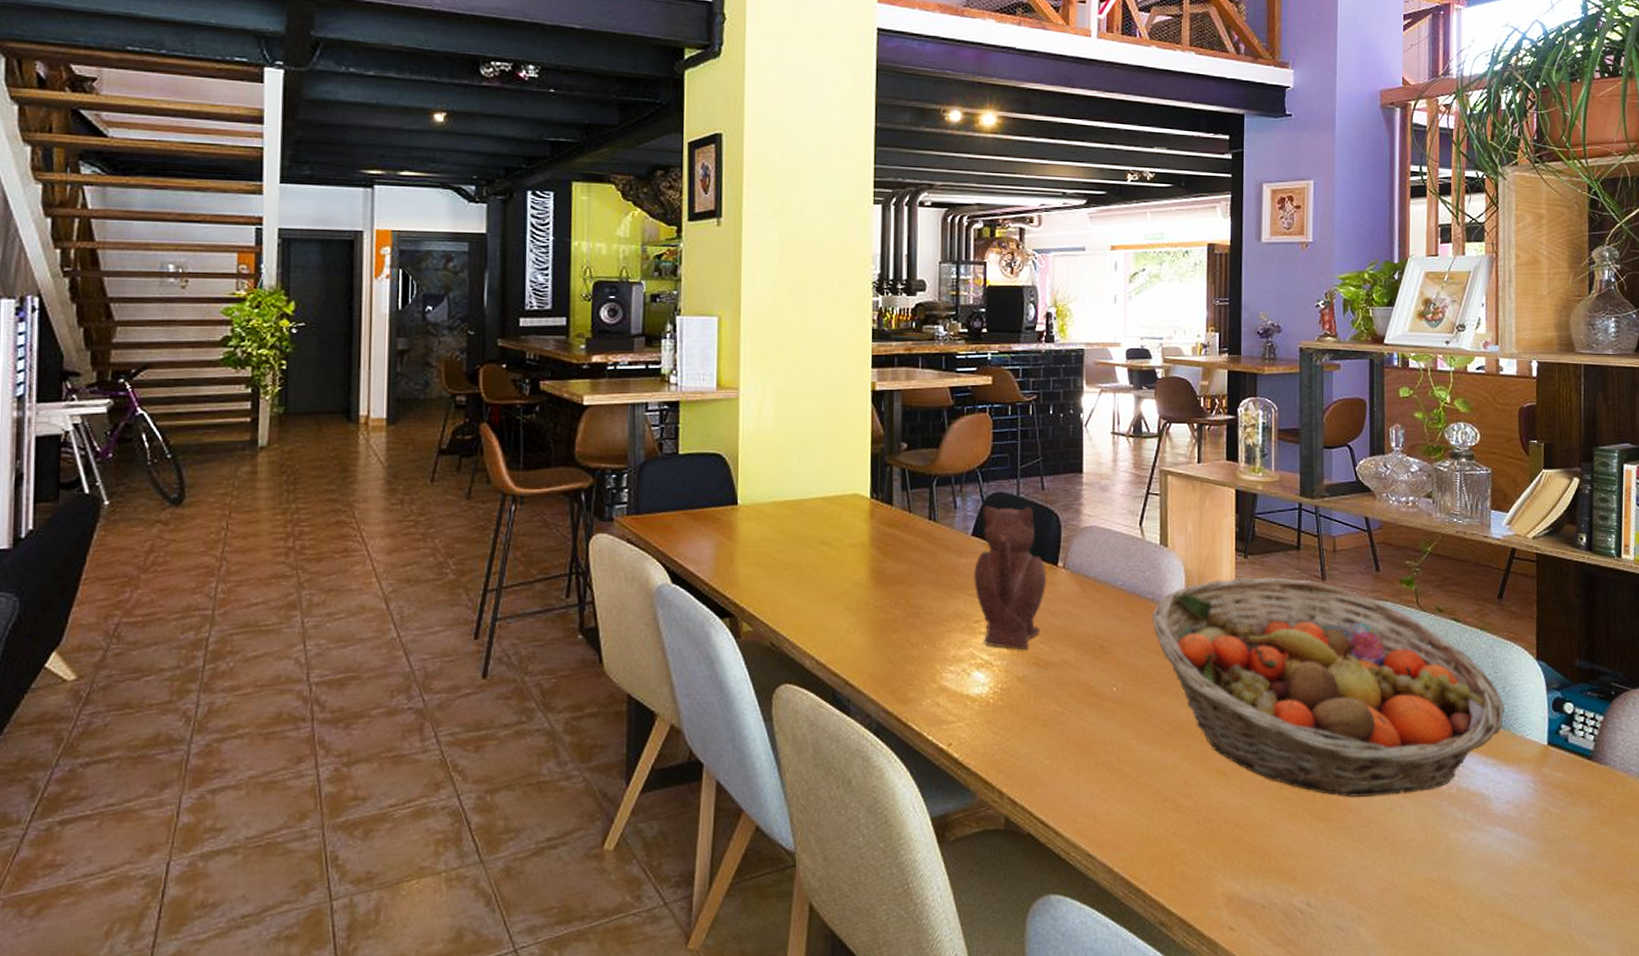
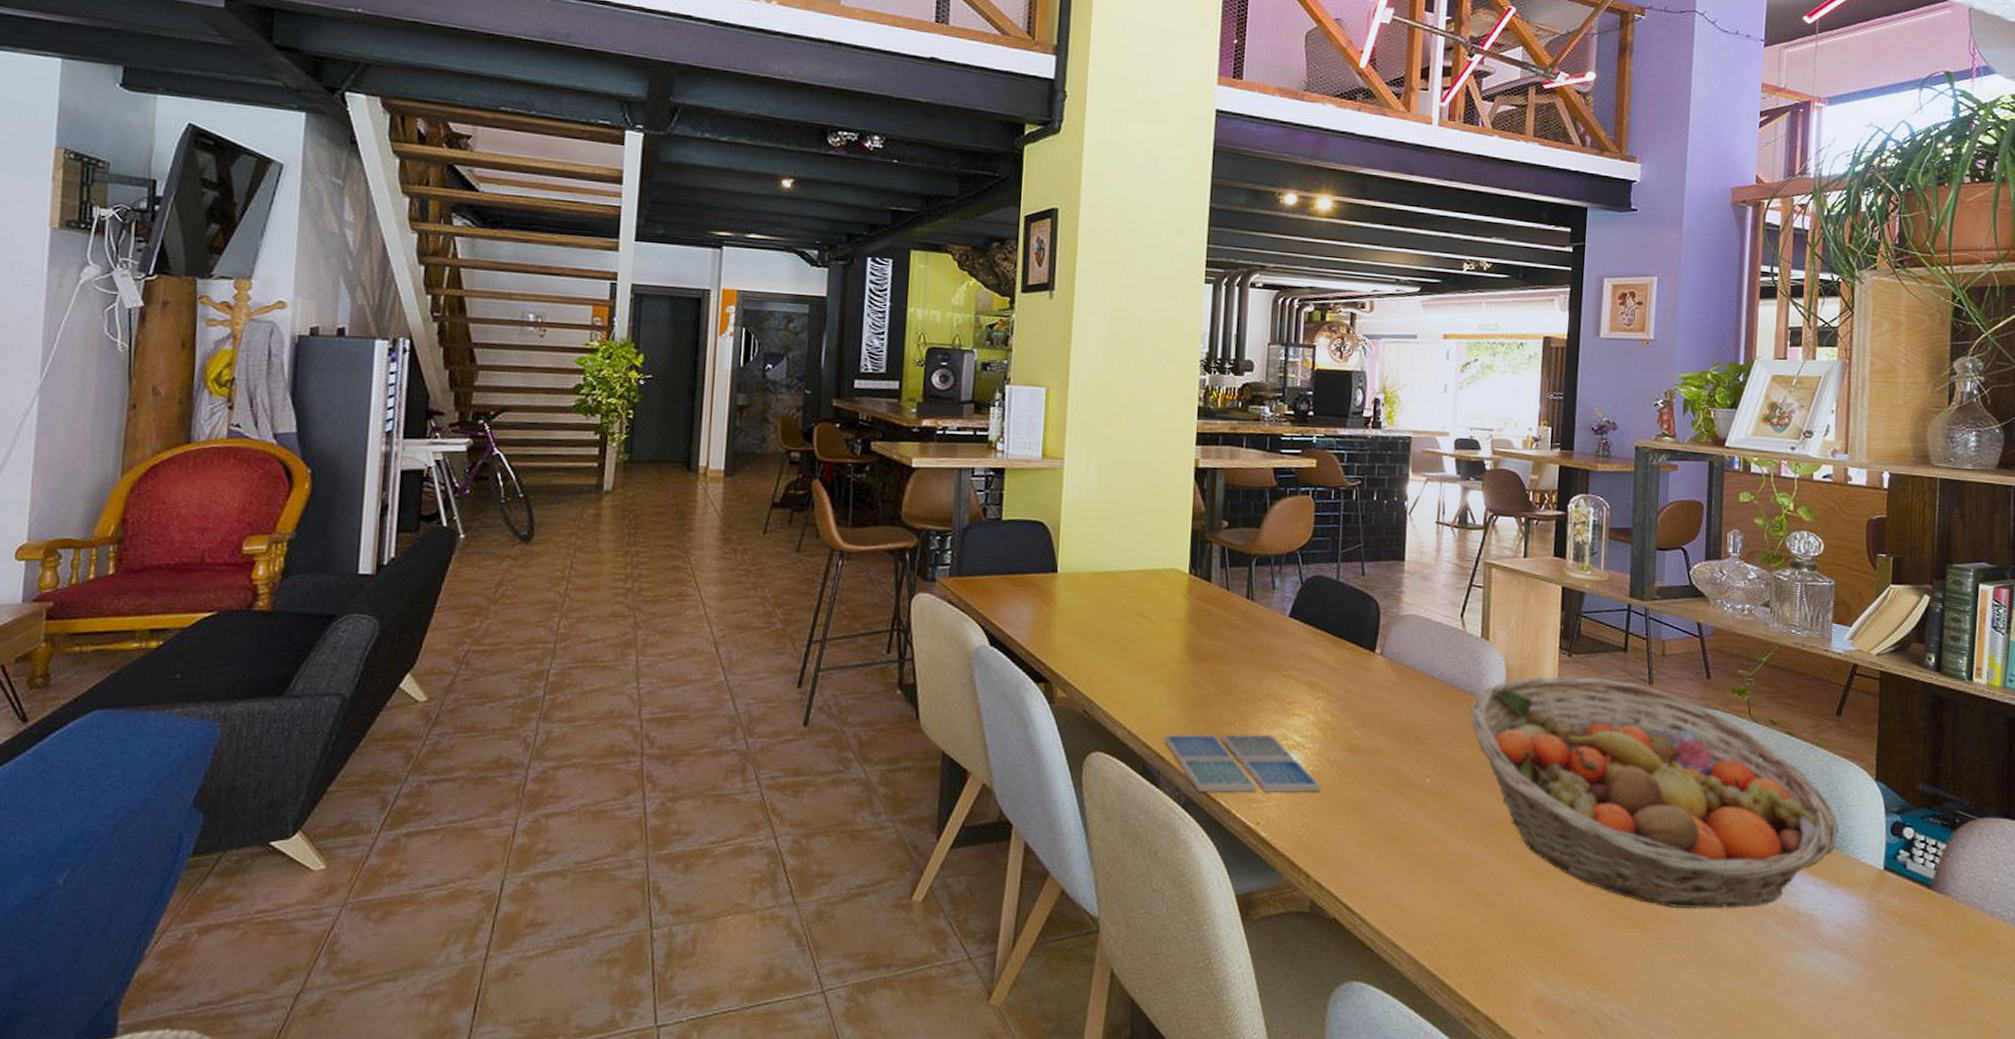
drink coaster: none [852,655,1011,717] -> present [1163,733,1321,793]
teapot: present [973,505,1047,651] -> none [1288,588,1363,735]

